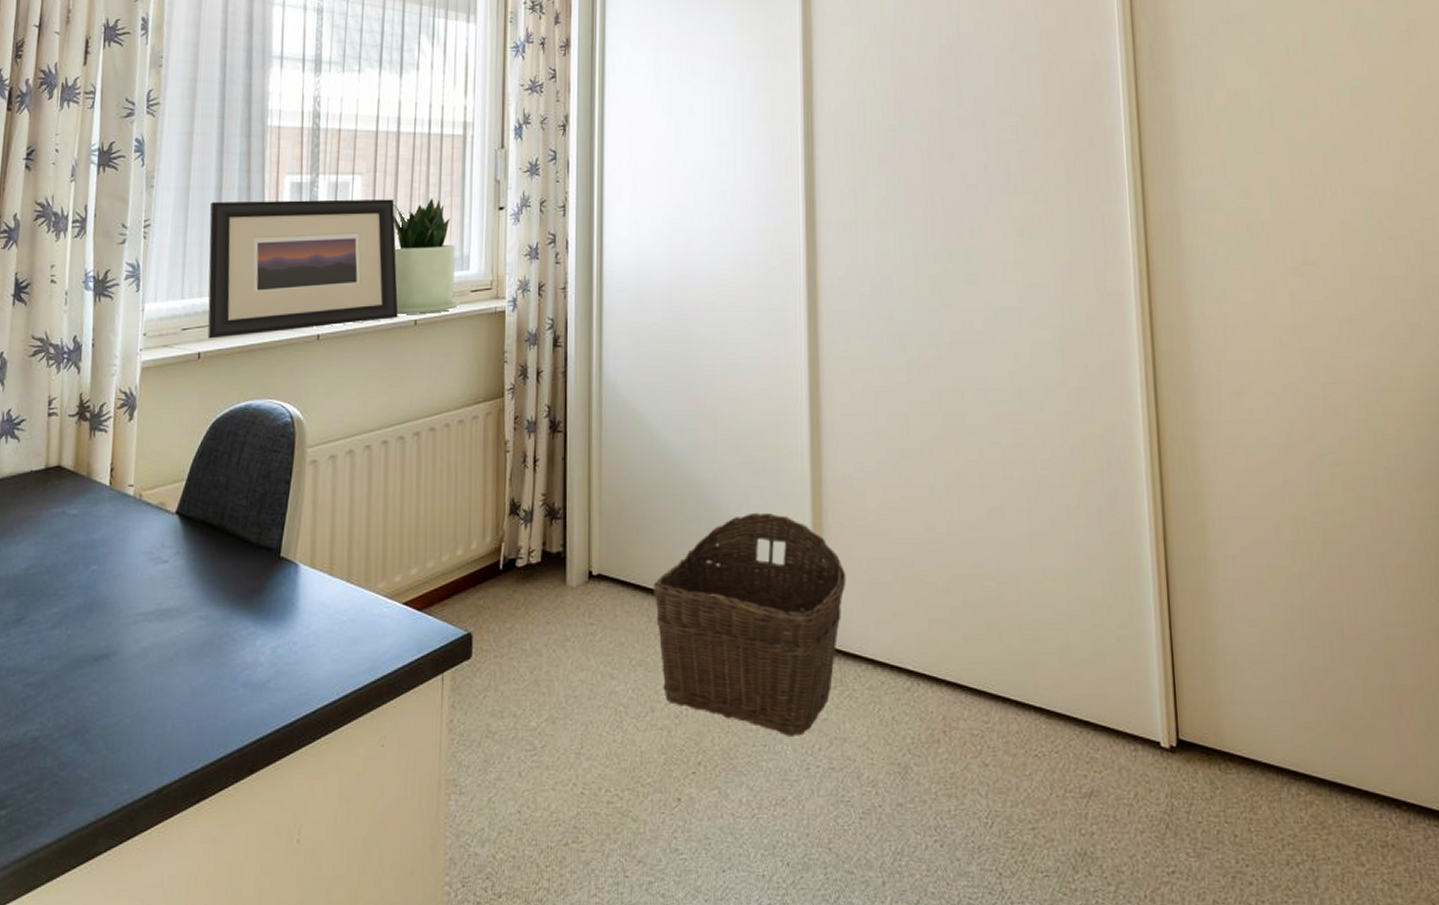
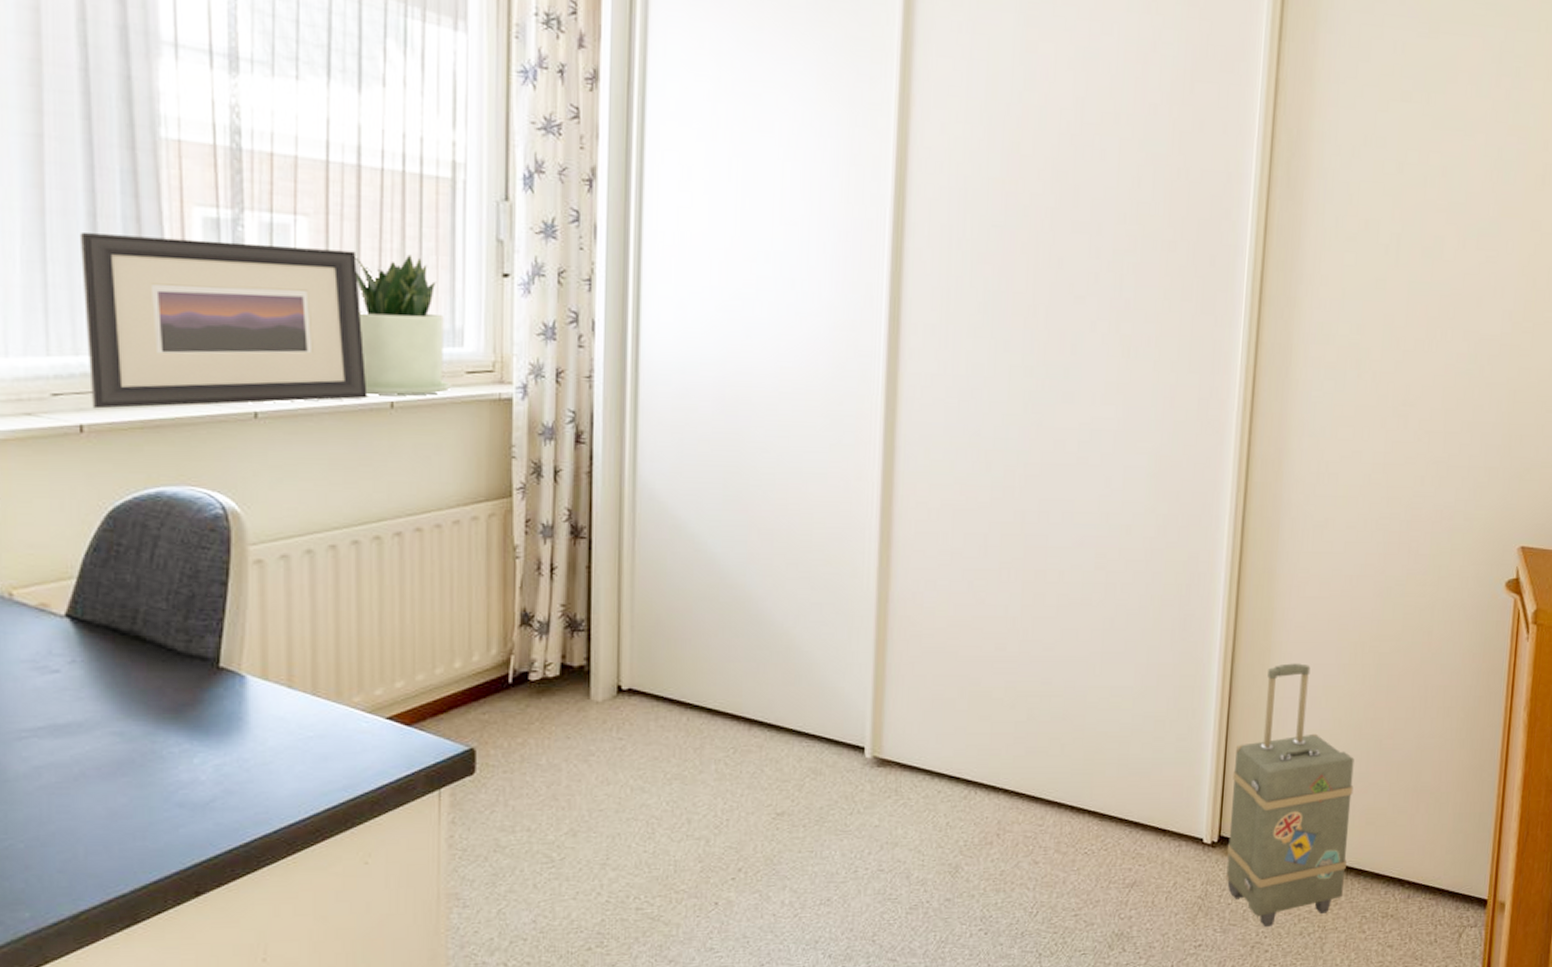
wicker basket: present [653,512,846,736] -> none [693,628,909,843]
suitcase: none [1182,541,1329,854] -> present [1226,663,1354,928]

